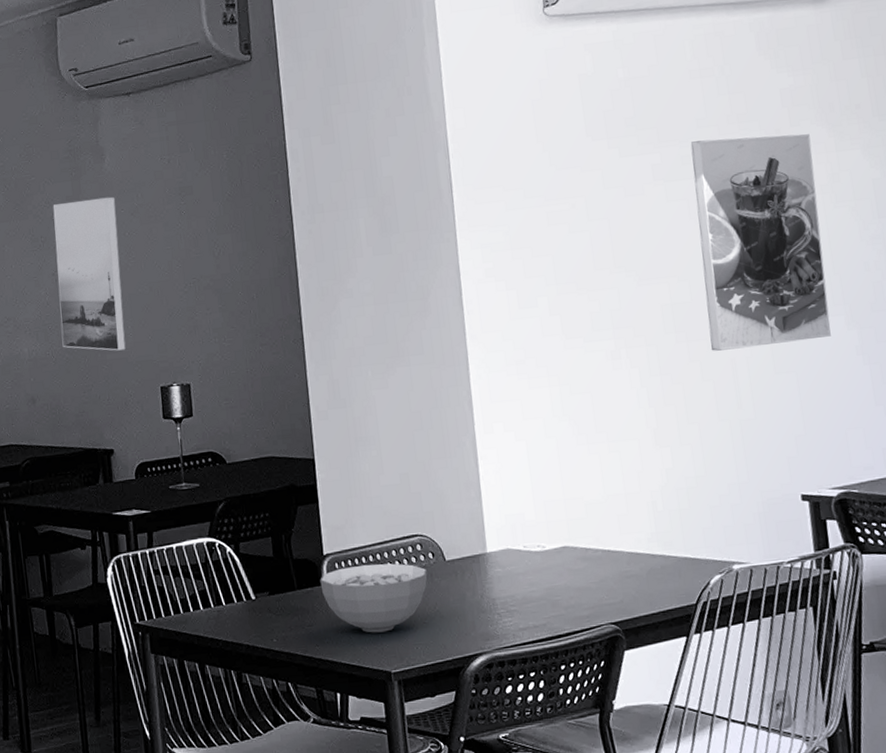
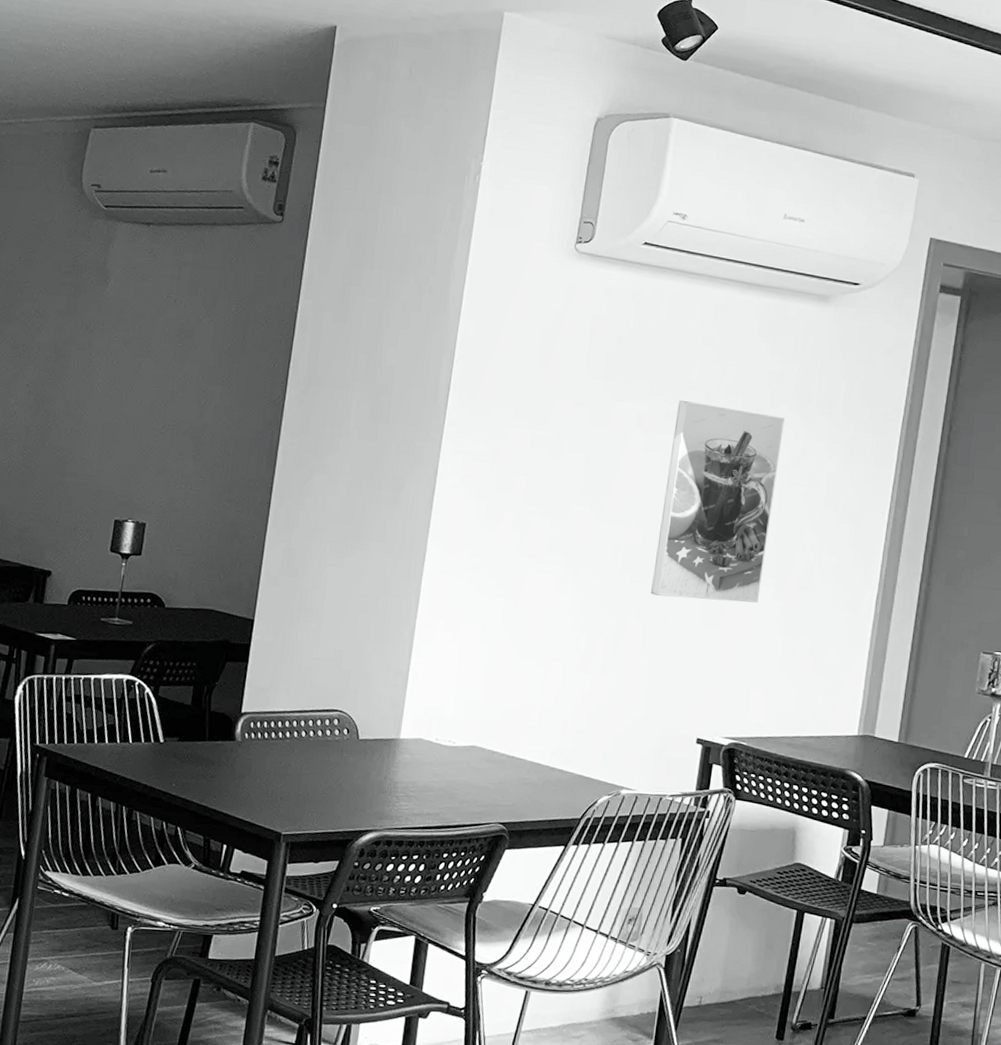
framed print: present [53,196,126,351] -> none [21,316,111,476]
cereal bowl: present [320,563,427,633] -> none [231,728,339,795]

